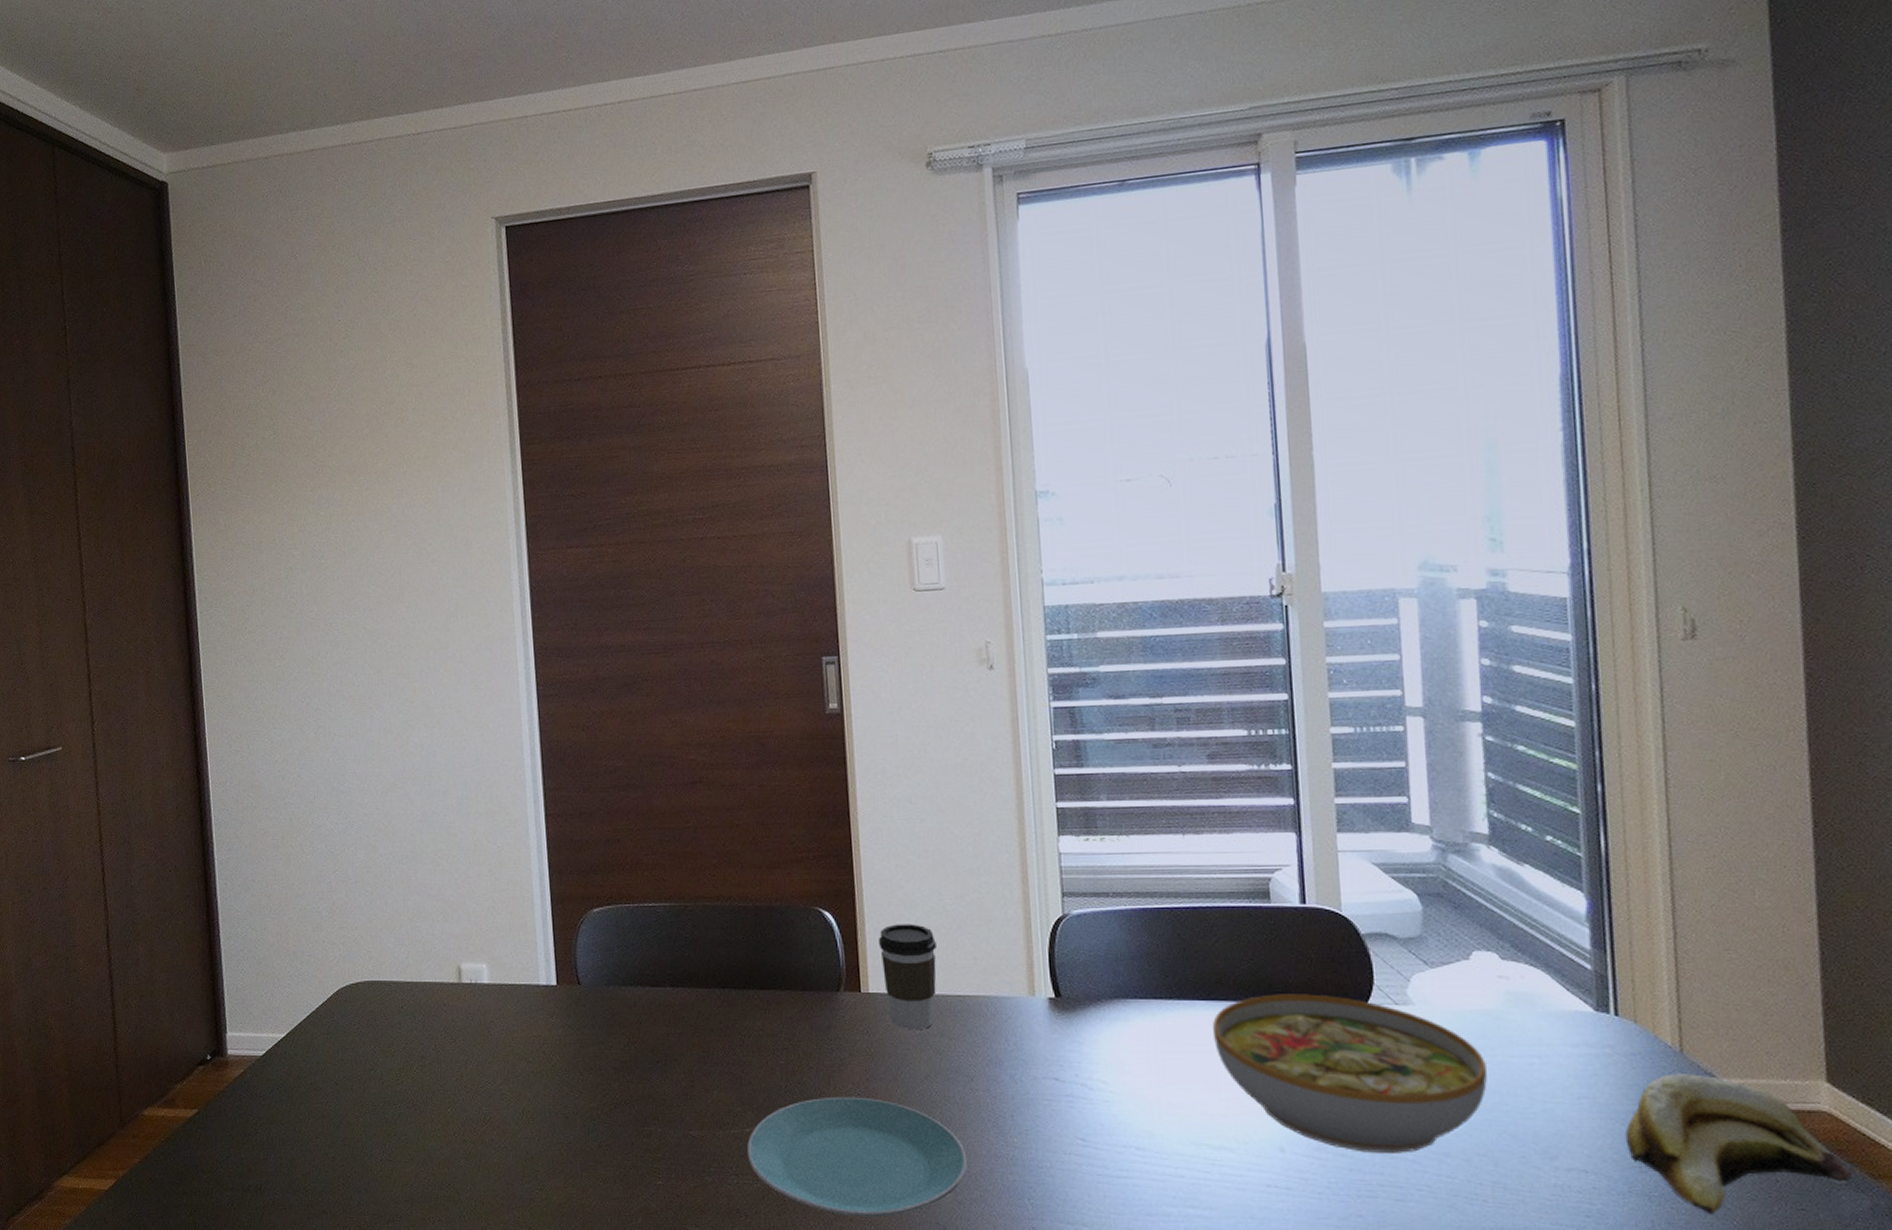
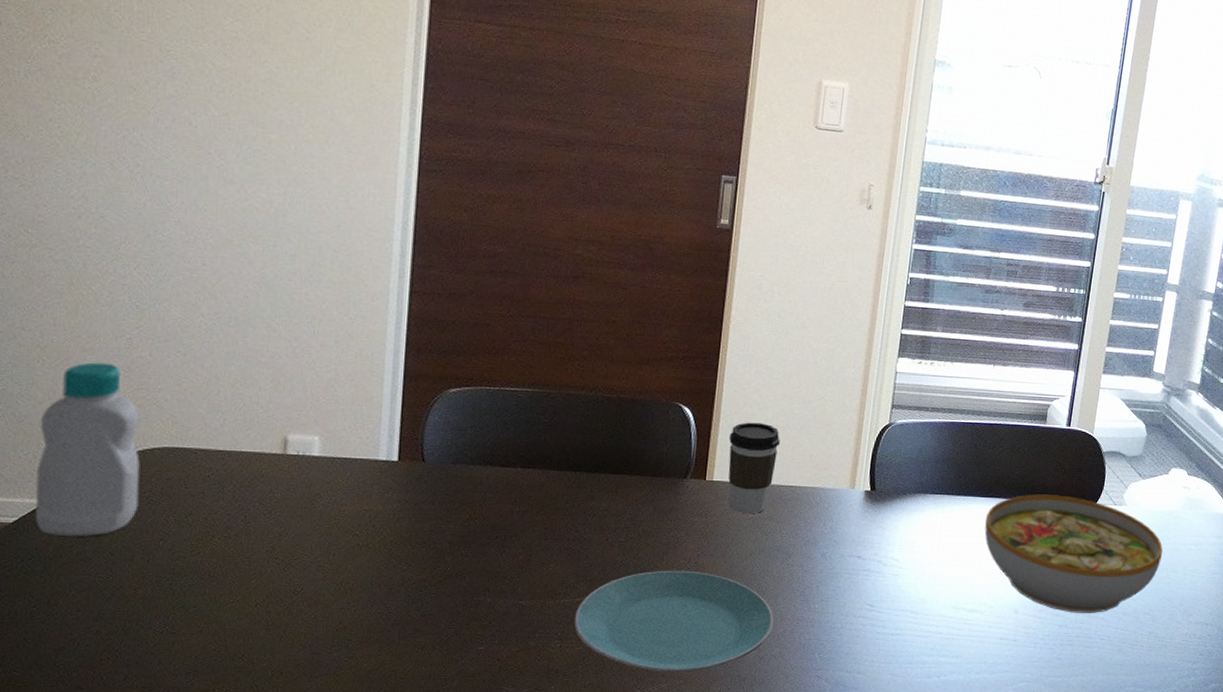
bottle: none [273,906,352,1068] -> present [36,362,140,537]

